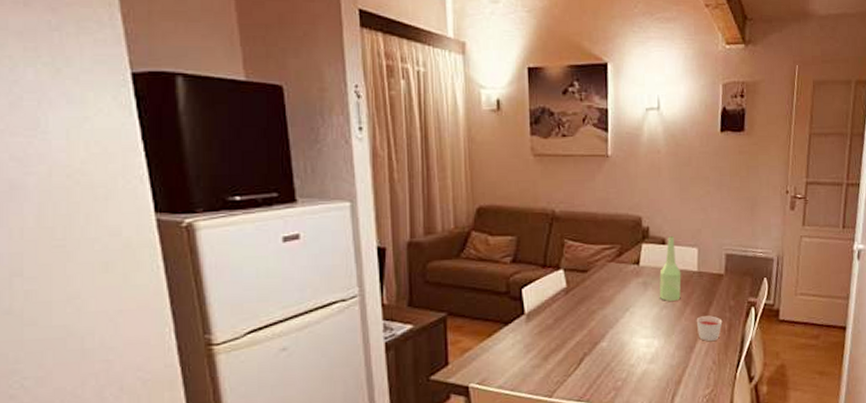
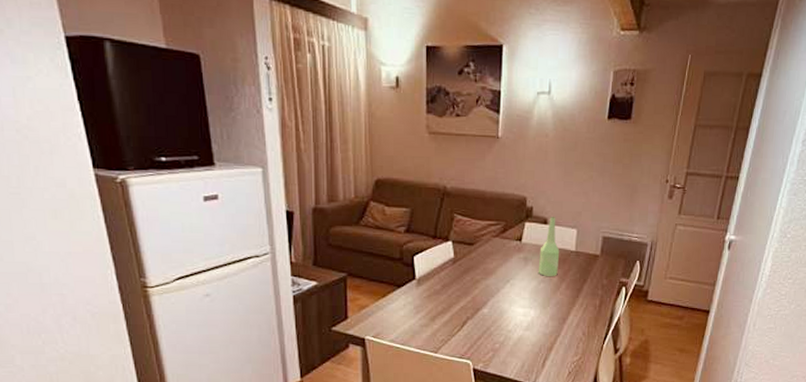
candle: present [696,316,723,341] -> none [570,292,595,314]

